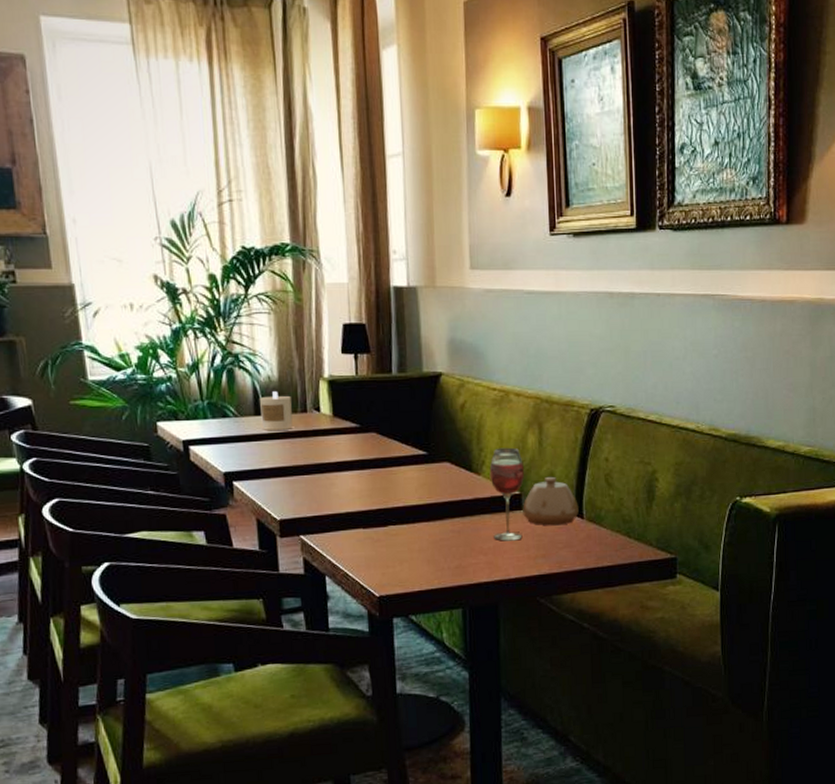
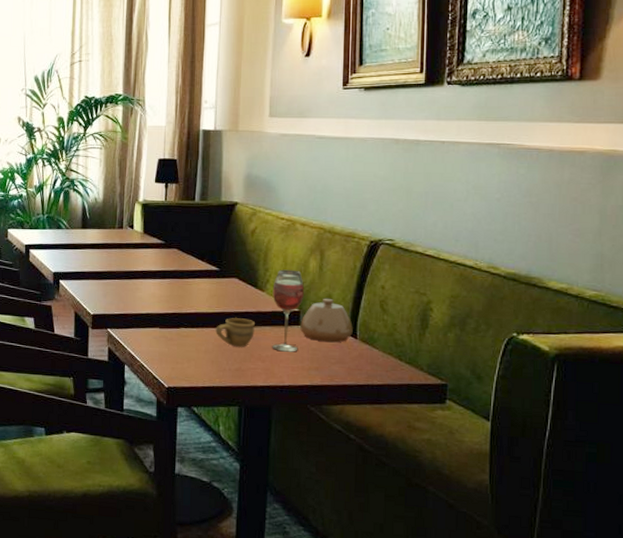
candle: present [258,391,293,430] -> none [86,210,111,242]
cup: none [429,508,474,541] -> present [216,318,256,347]

